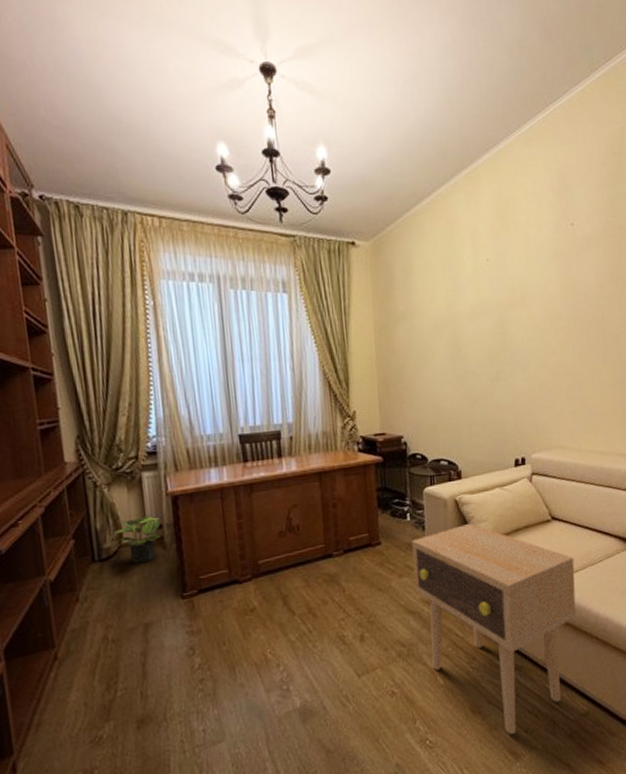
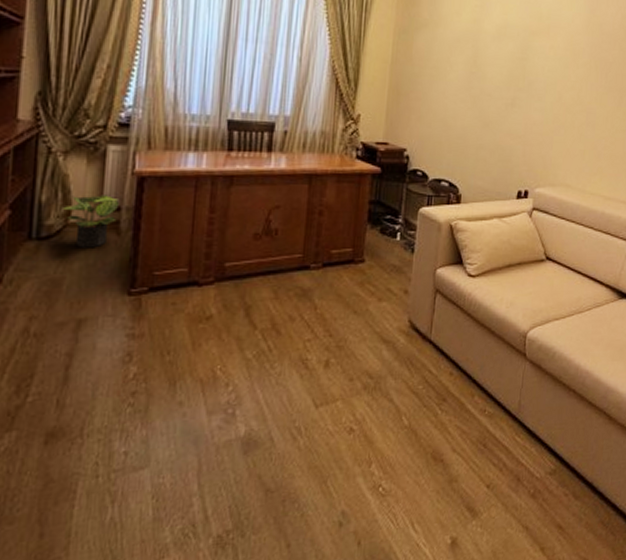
side table: present [412,522,577,735] -> none [393,251,563,489]

